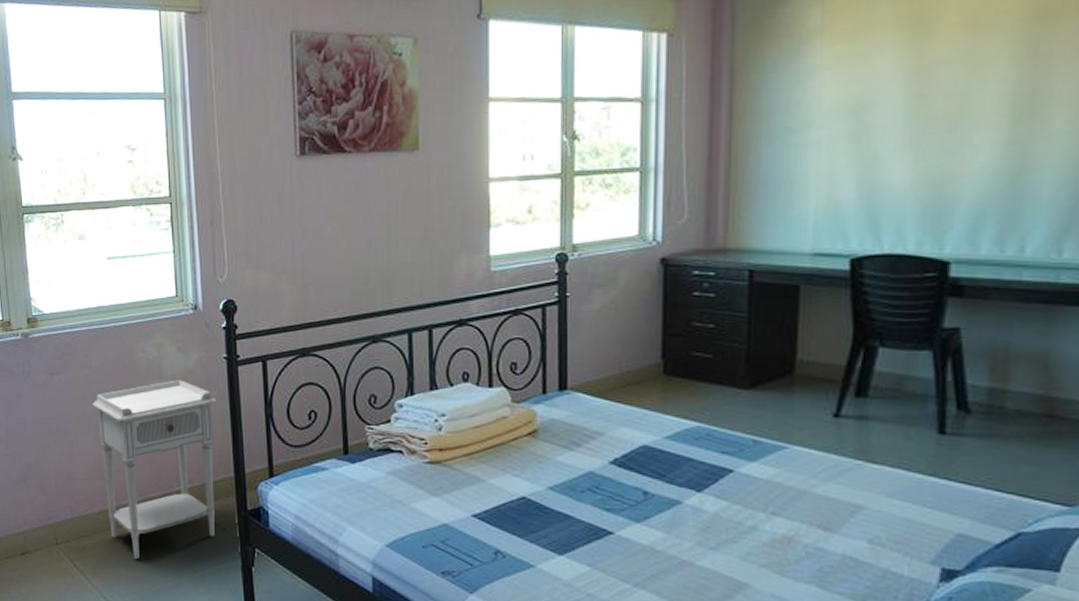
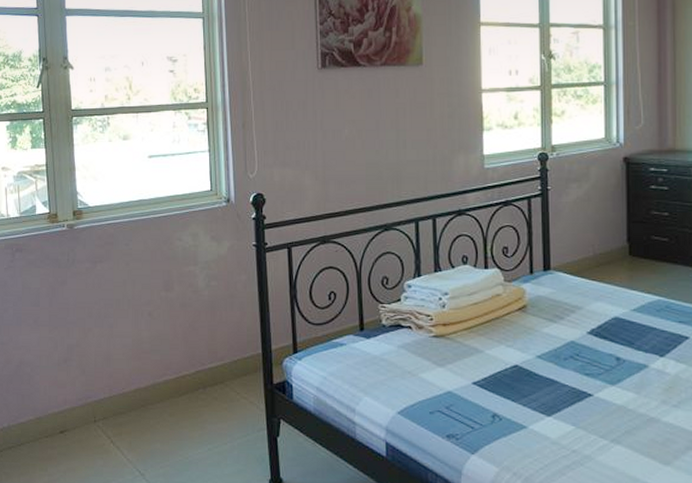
nightstand: present [92,380,217,560] -> none [132,266,247,434]

